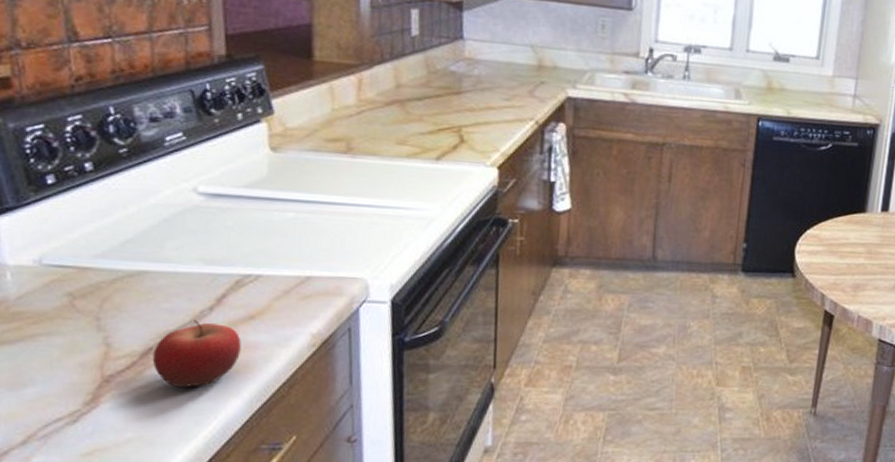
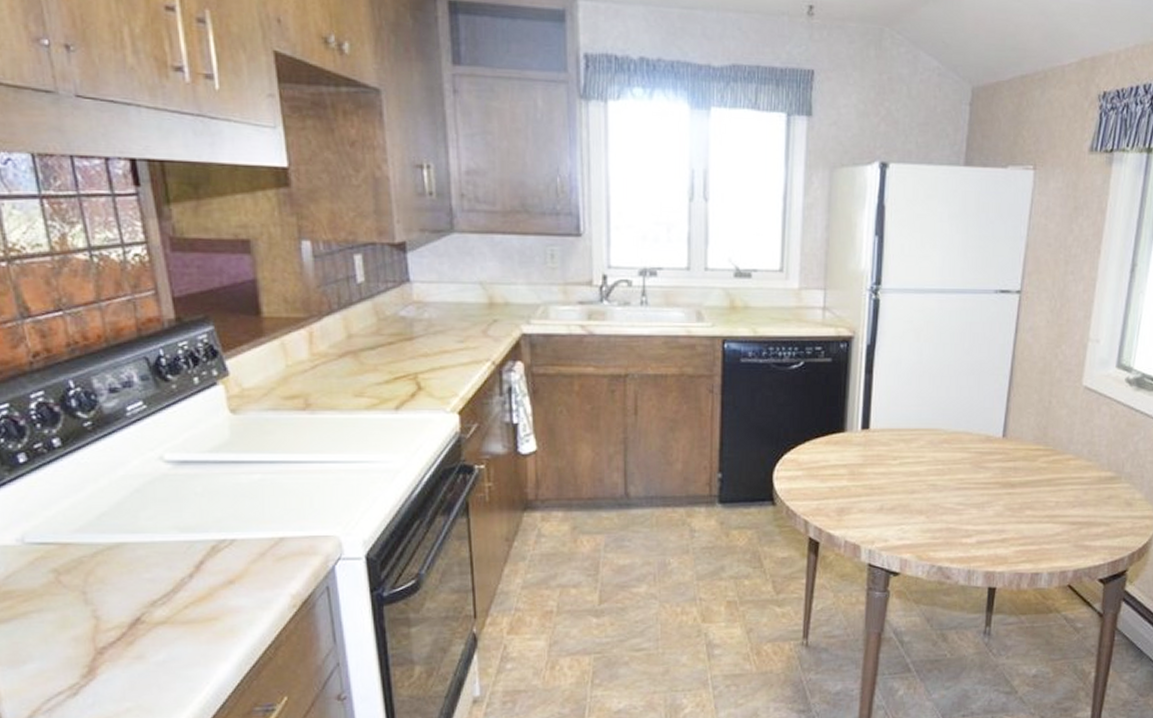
fruit: present [152,320,242,388] -> none [140,588,224,656]

